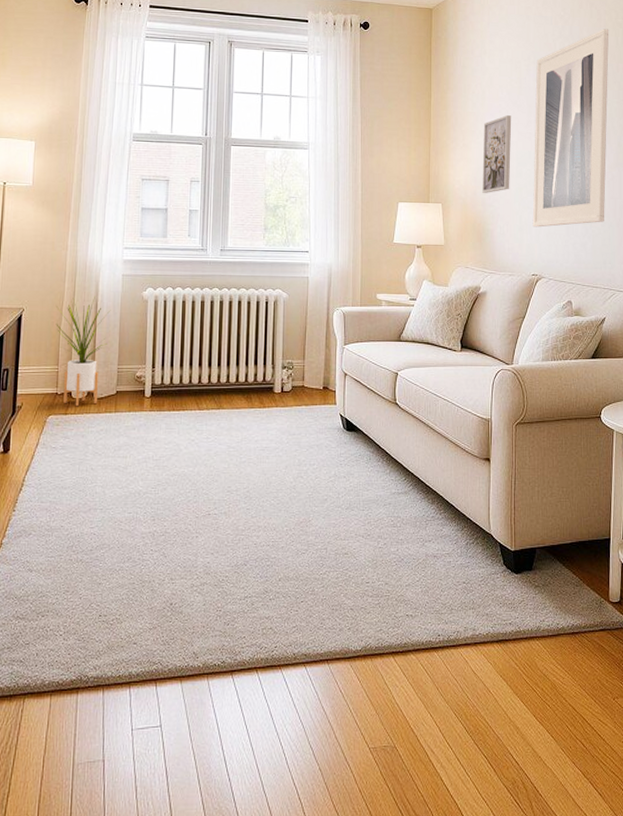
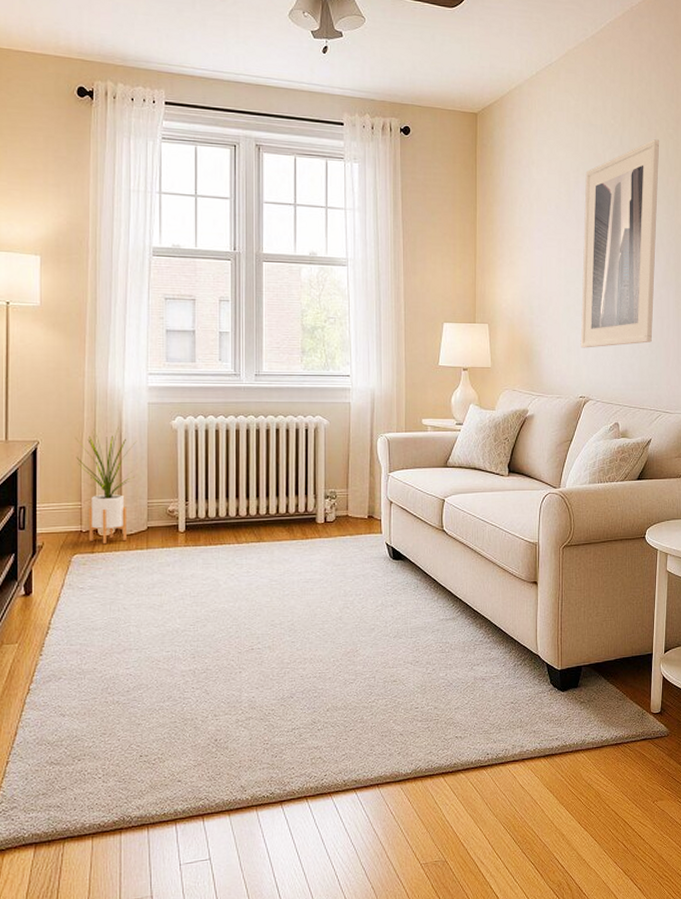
wall art: present [482,115,512,193] -> none [530,231,560,313]

